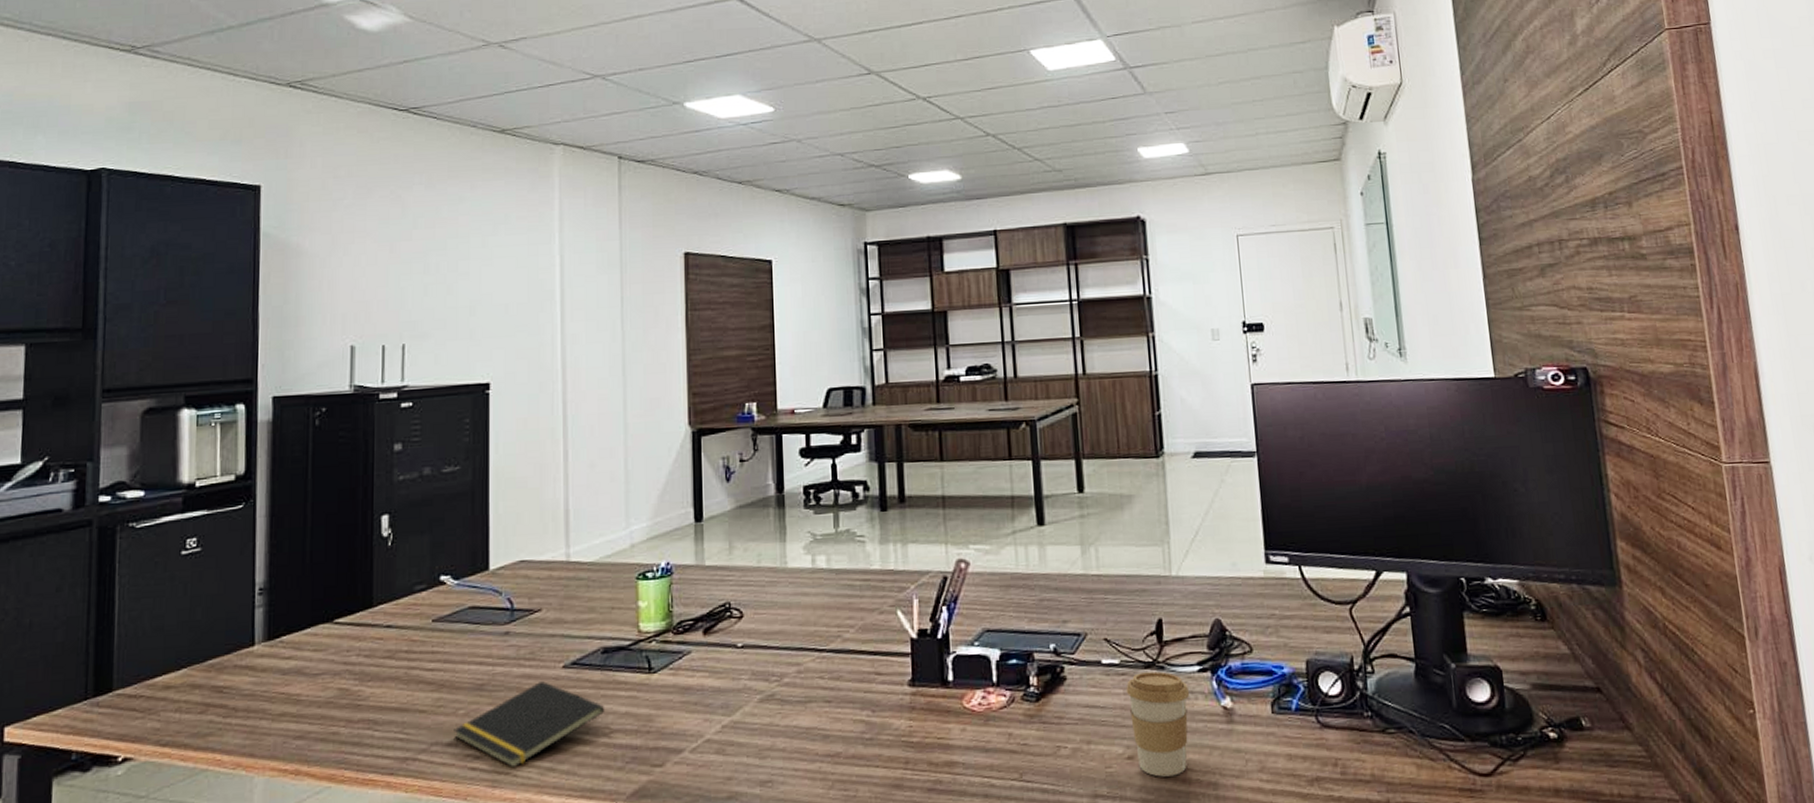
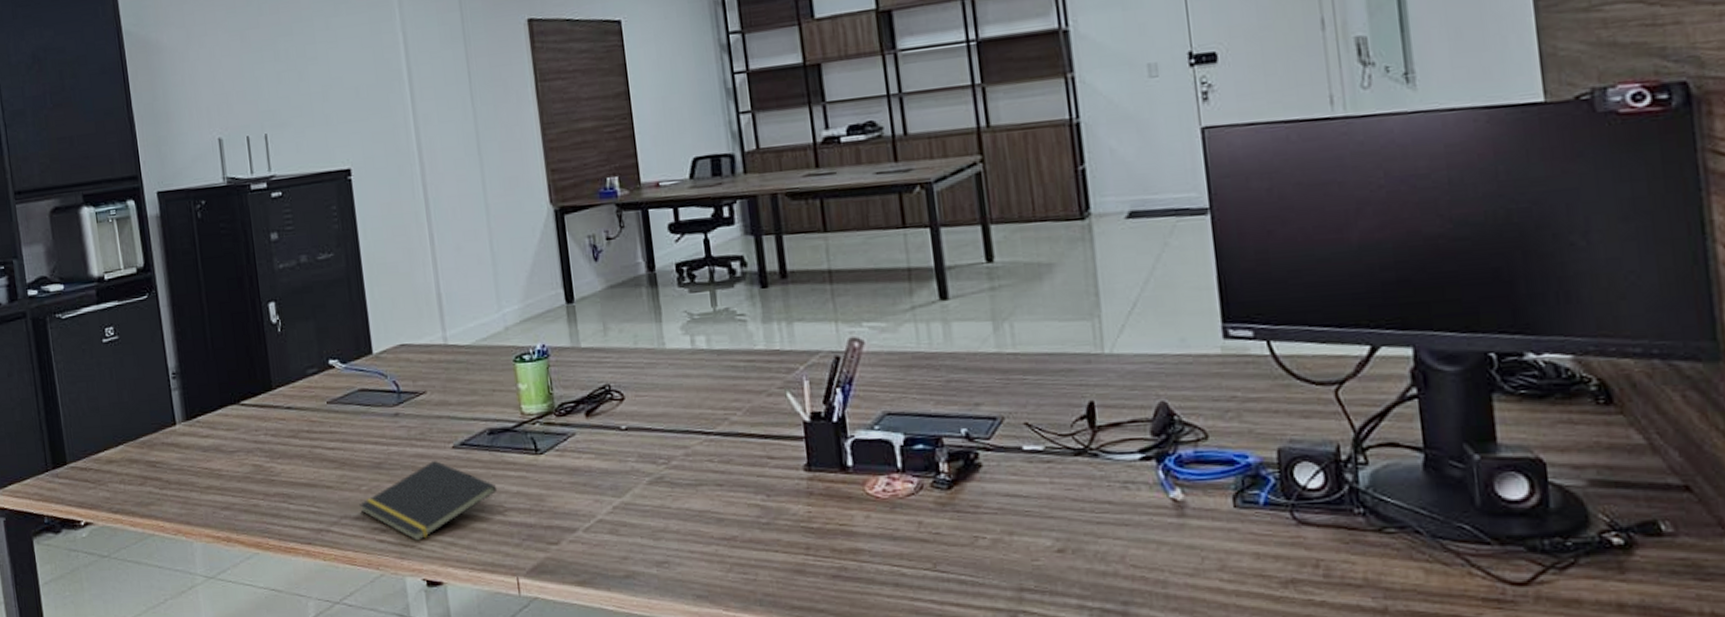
coffee cup: present [1126,671,1189,777] -> none [1052,459,1130,572]

